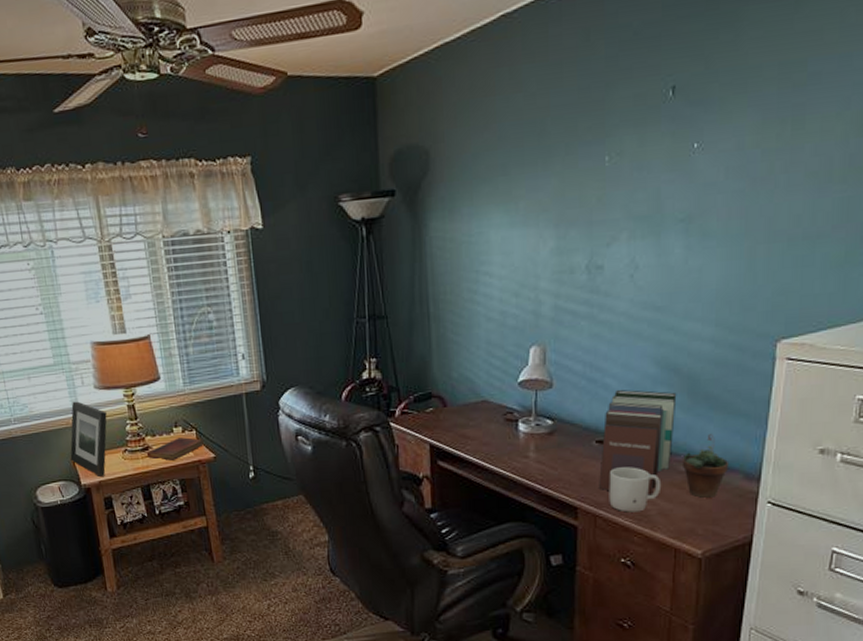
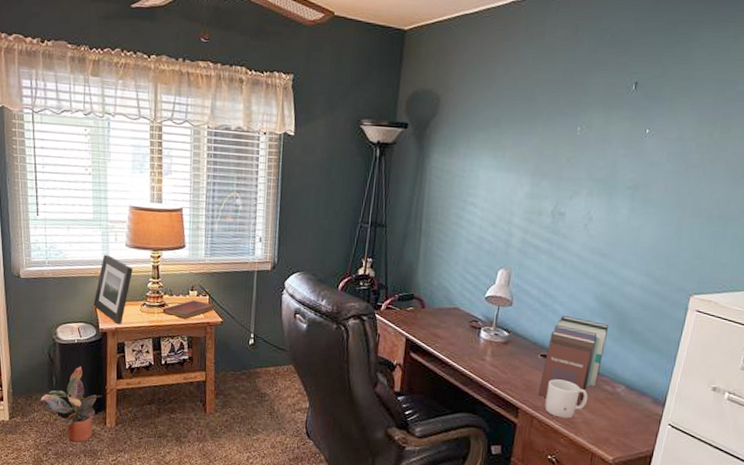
potted plant: none [32,529,98,613] -> present [40,366,103,443]
succulent plant: present [683,434,730,498] -> none [606,362,643,415]

